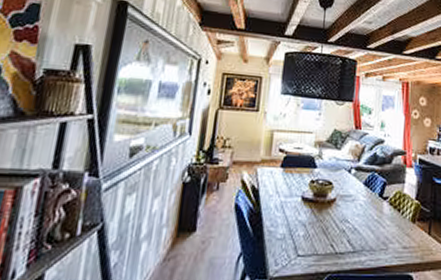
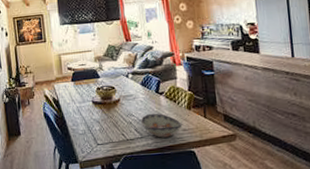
decorative bowl: none [355,222,404,255] -> present [140,113,183,138]

